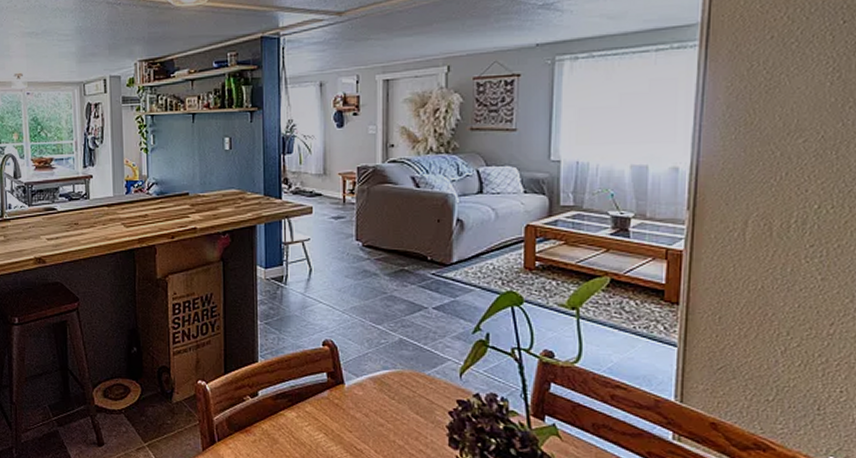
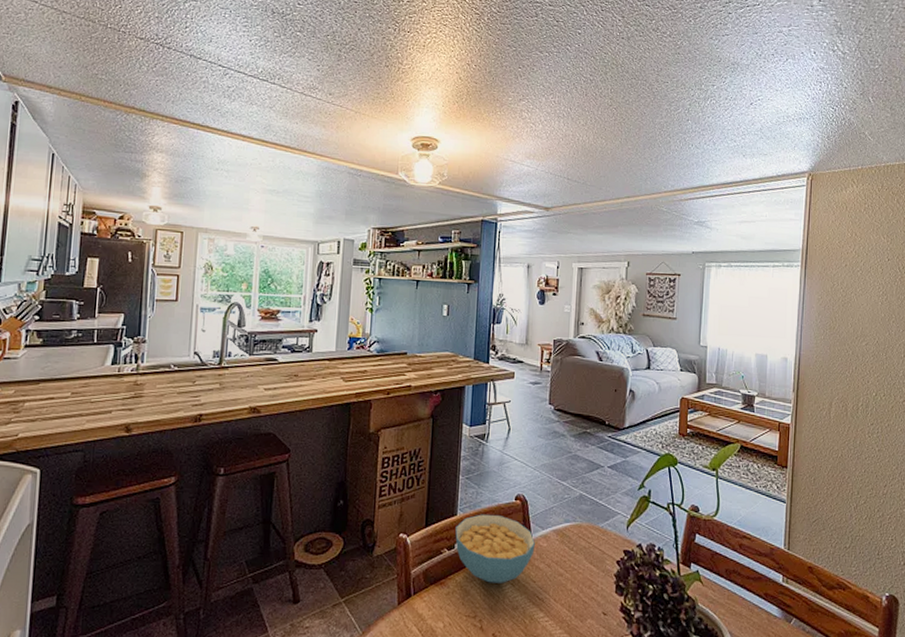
cereal bowl: none [257,360,349,432] -> present [455,514,535,583]

